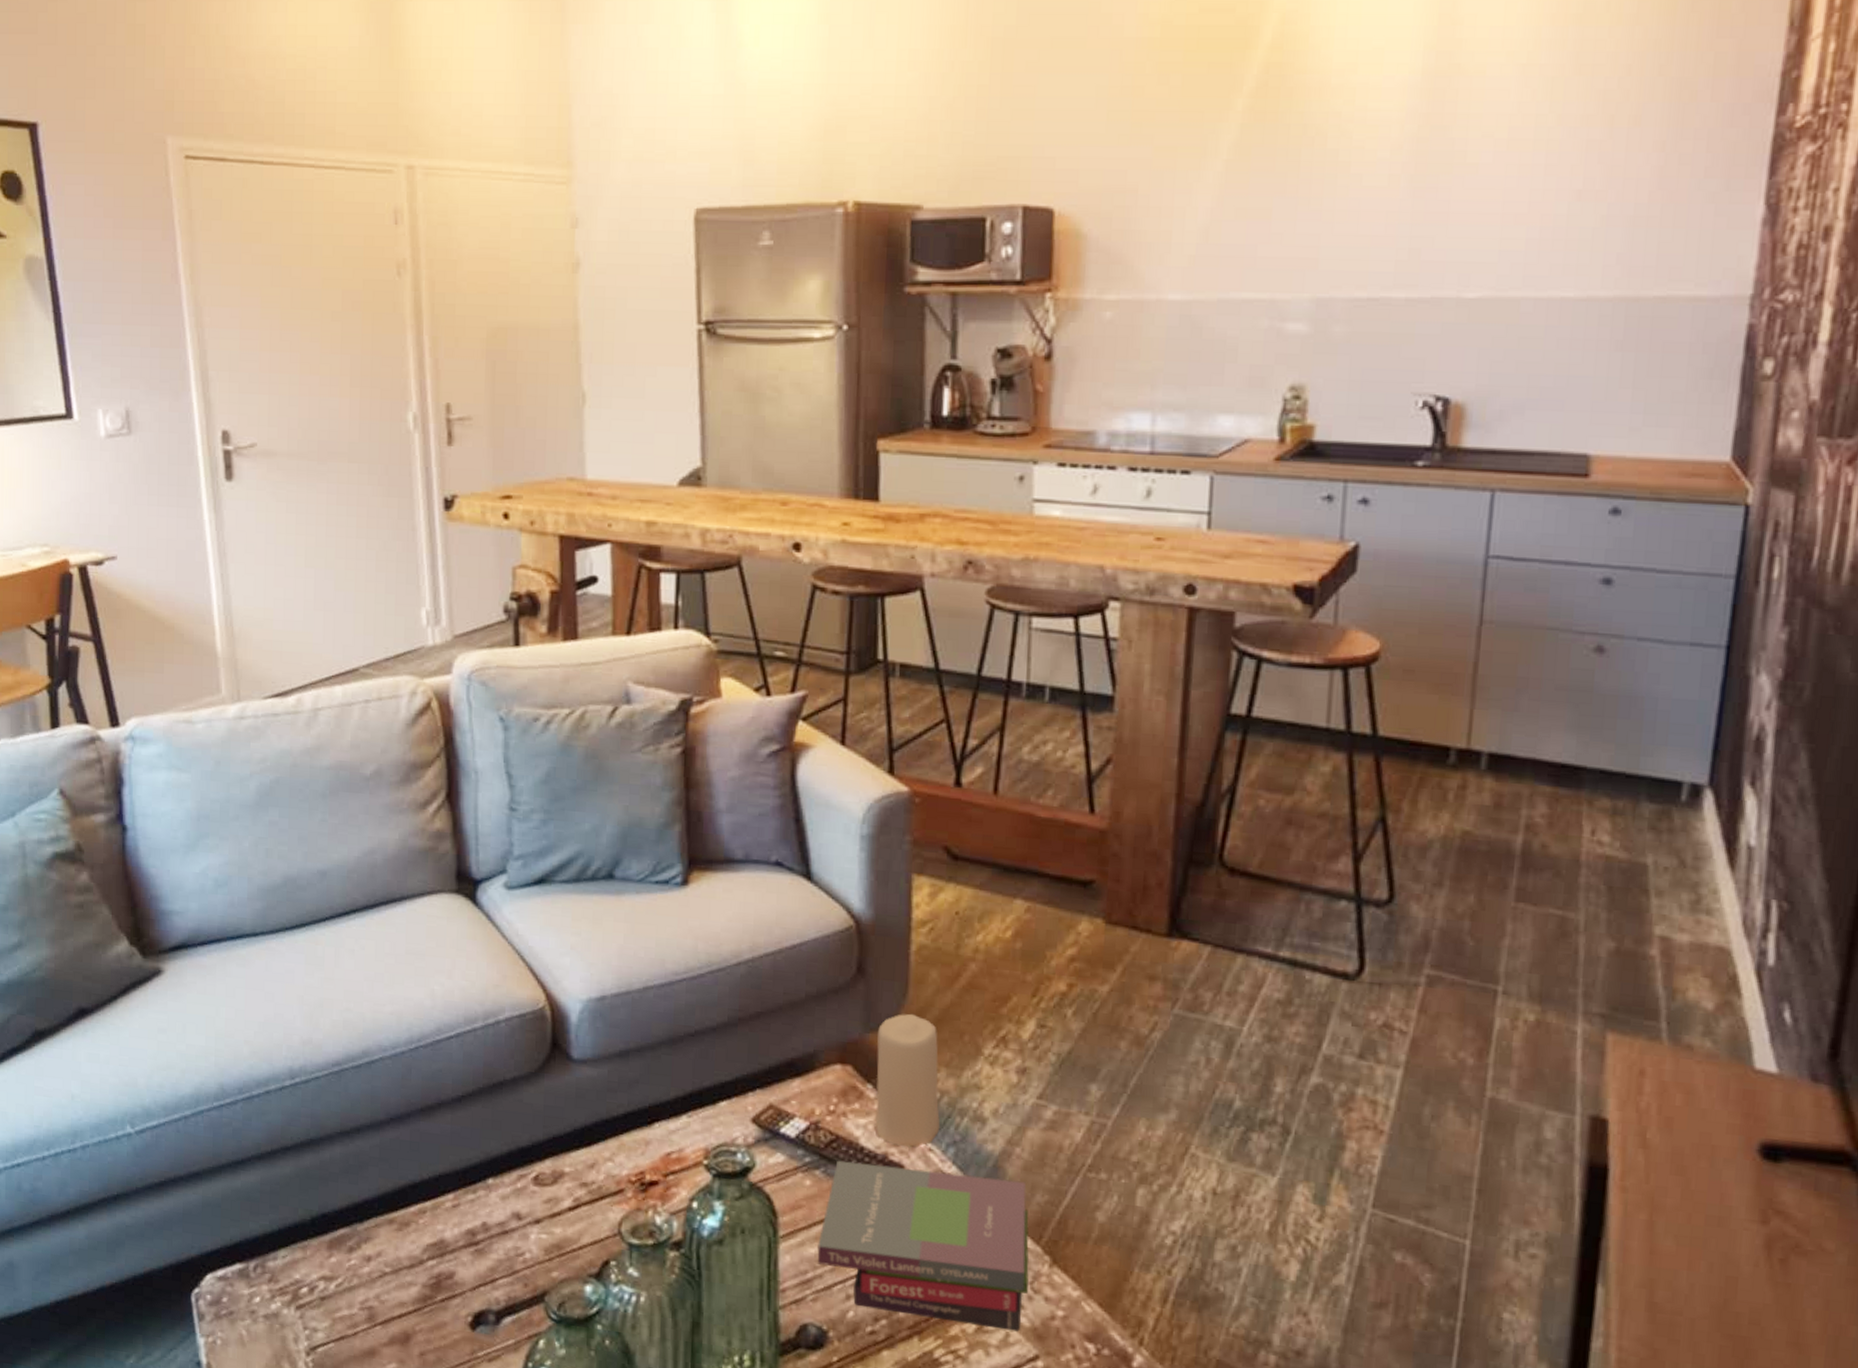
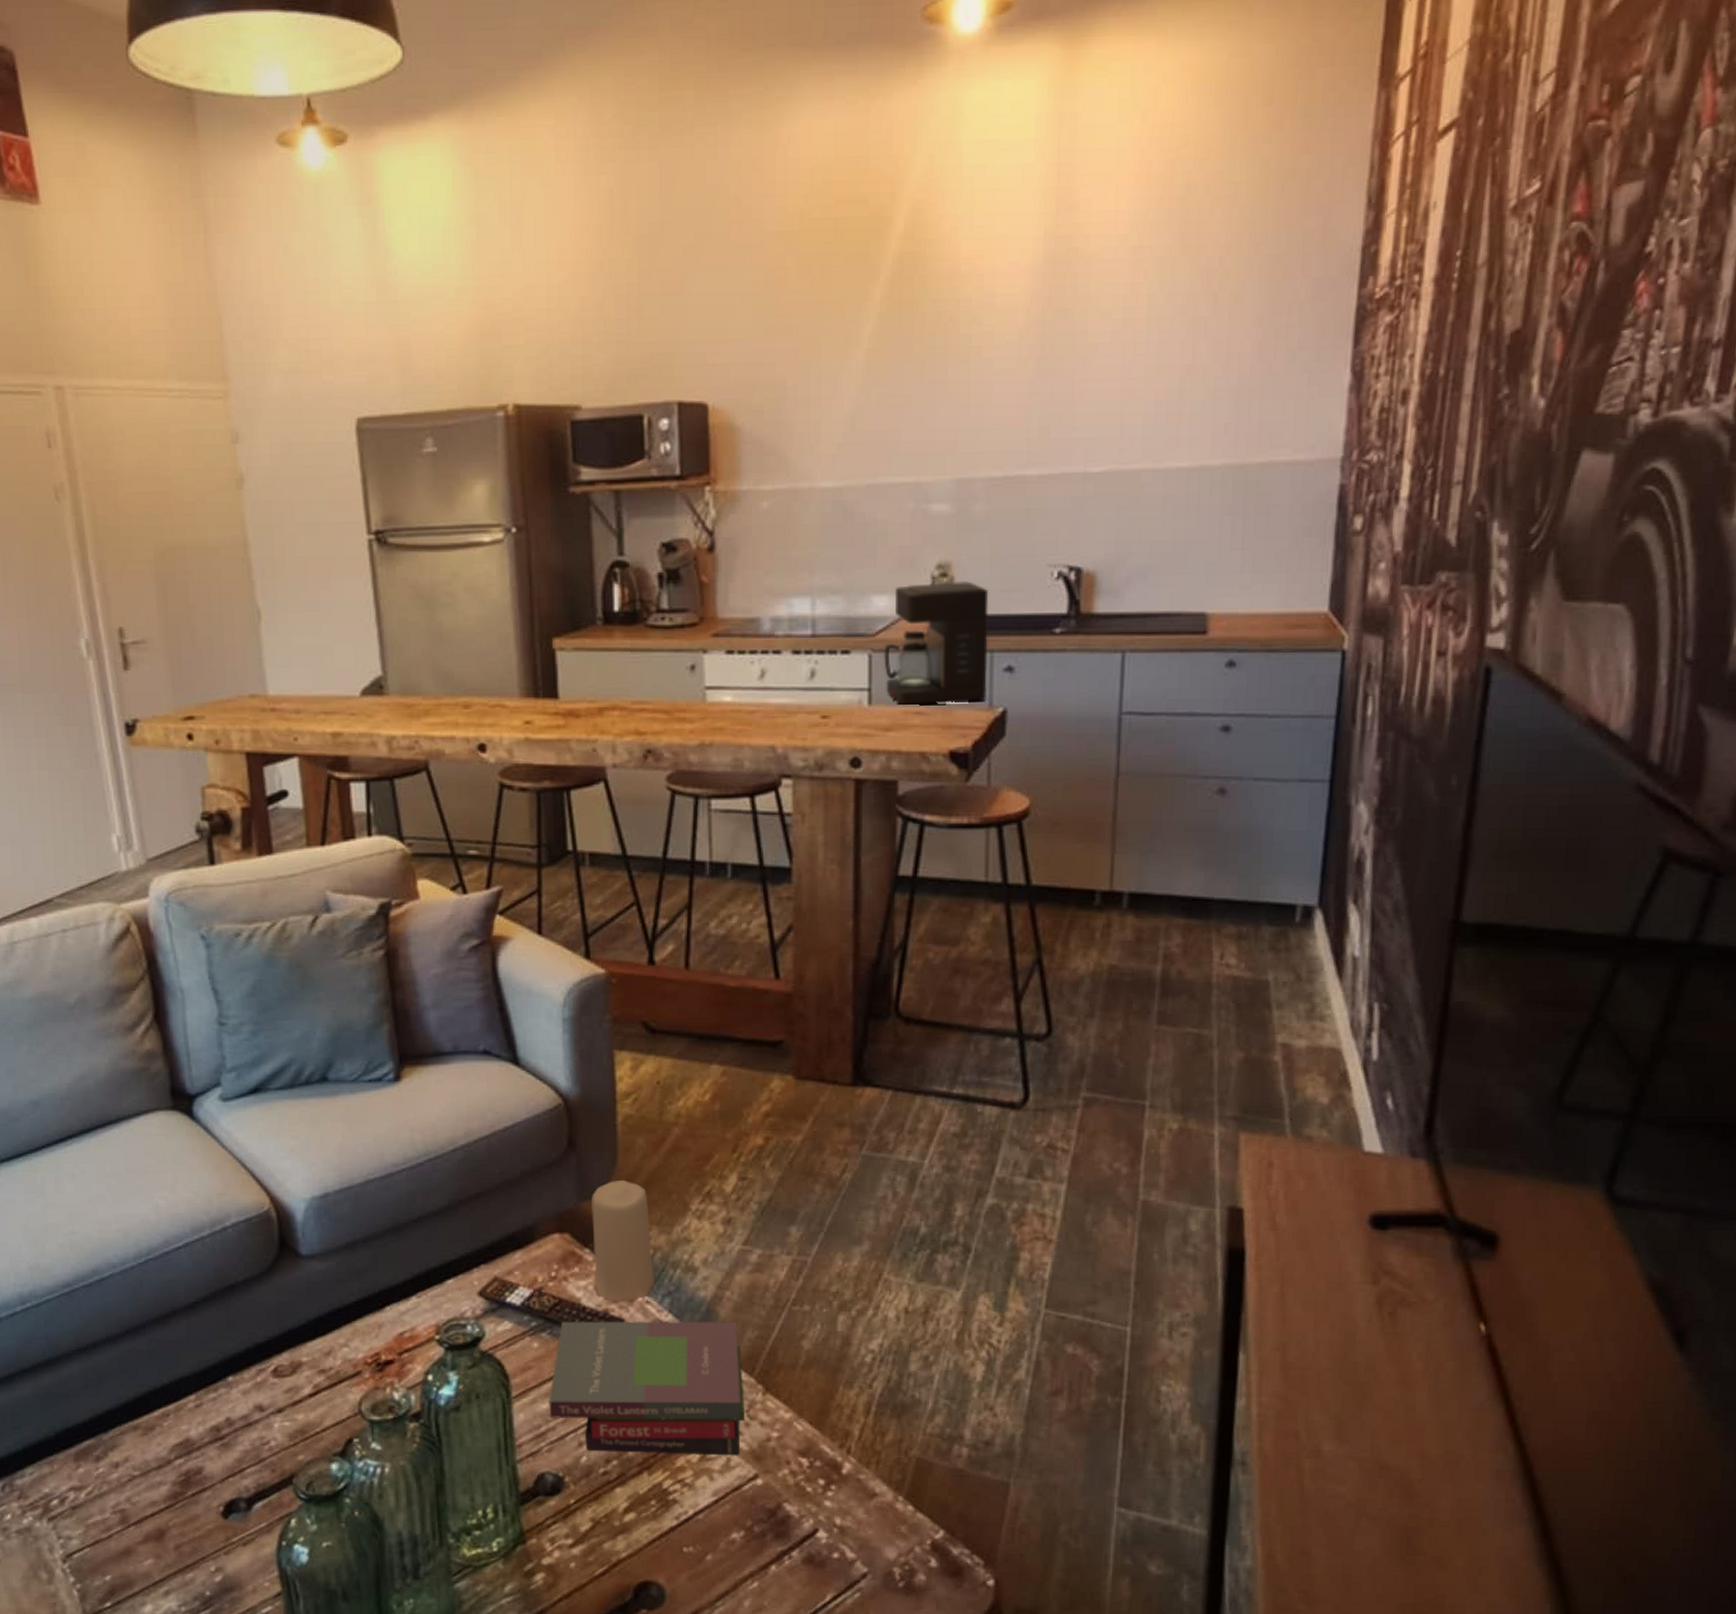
coffee maker: none [1226,405,1346,534] -> present [884,581,989,706]

